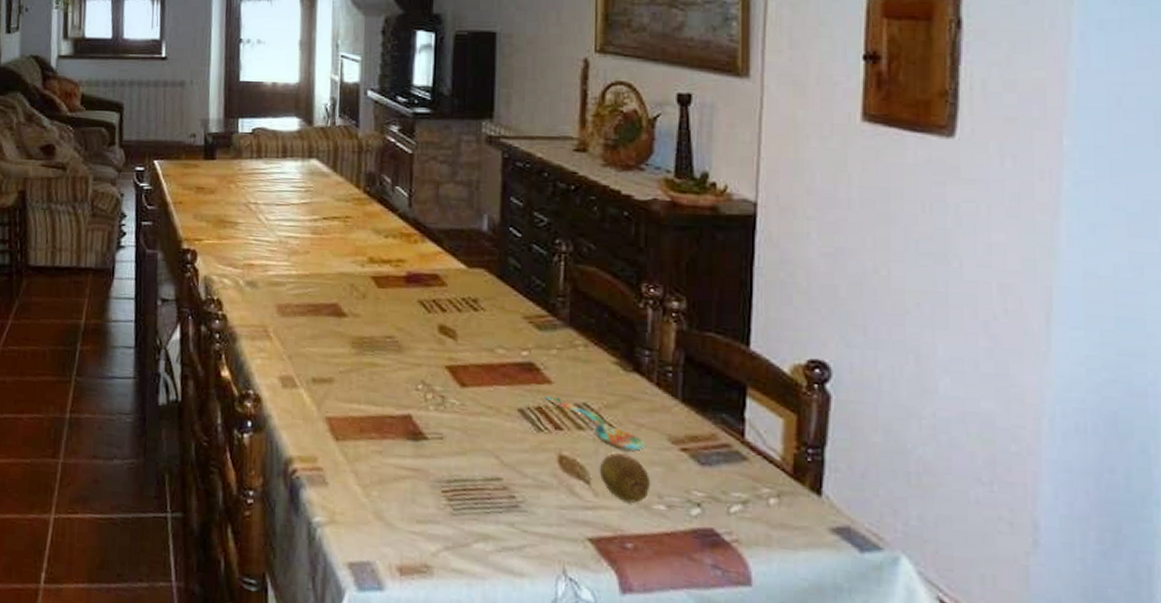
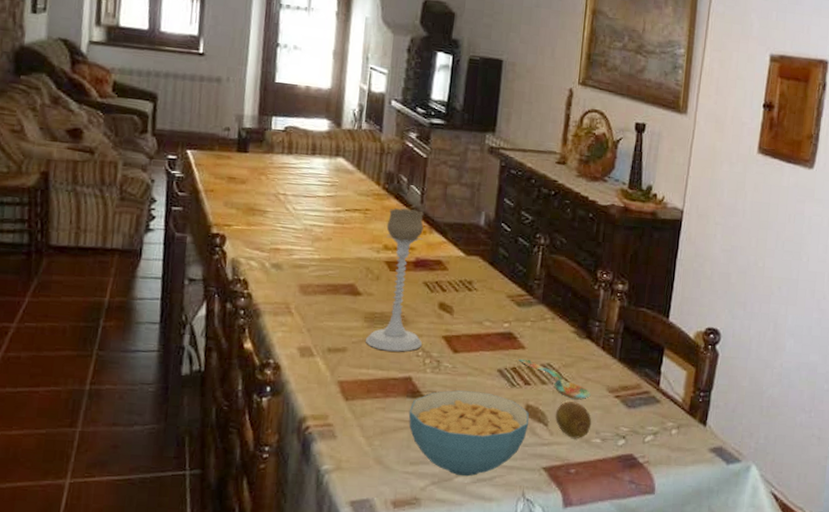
candle holder: none [355,213,421,385] -> present [366,208,424,352]
cereal bowl: none [410,433,565,543] -> present [408,390,529,477]

